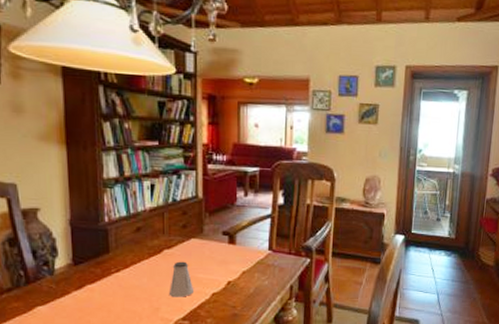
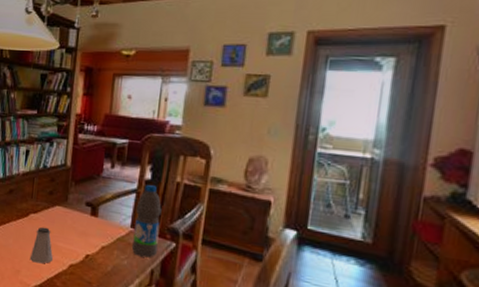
water bottle: none [270,209,295,275] -> present [131,185,162,258]

